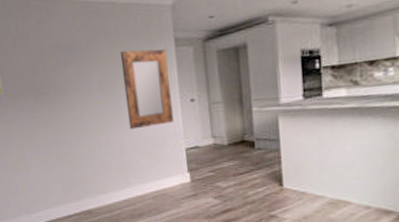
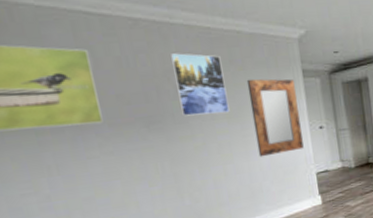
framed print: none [54,28,104,89] -> present [169,53,230,117]

